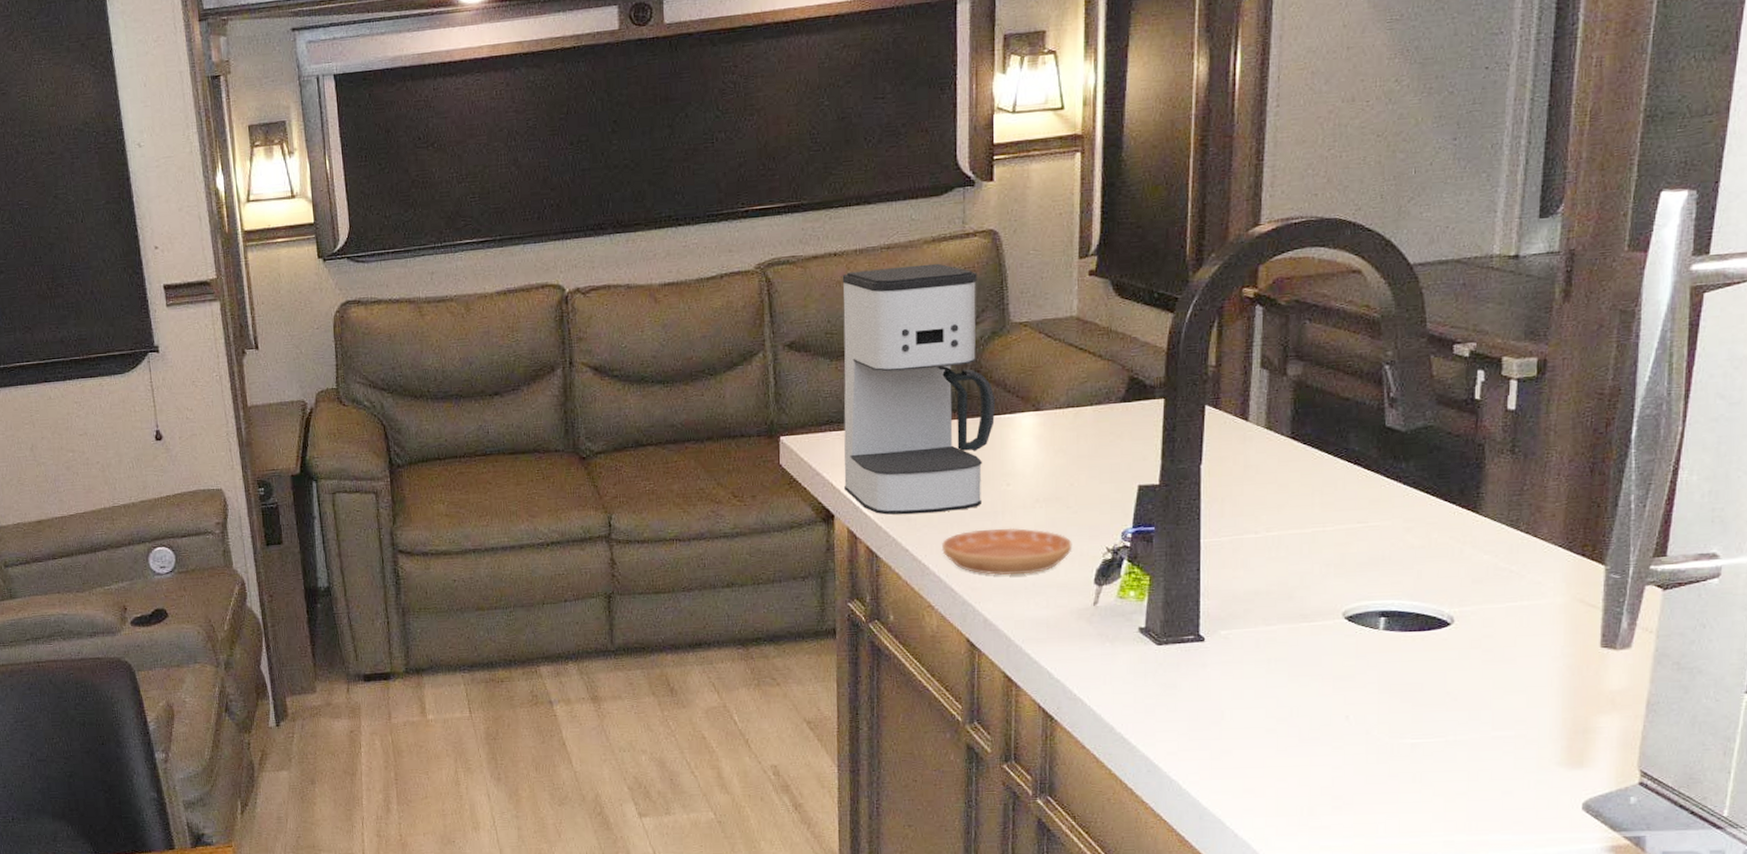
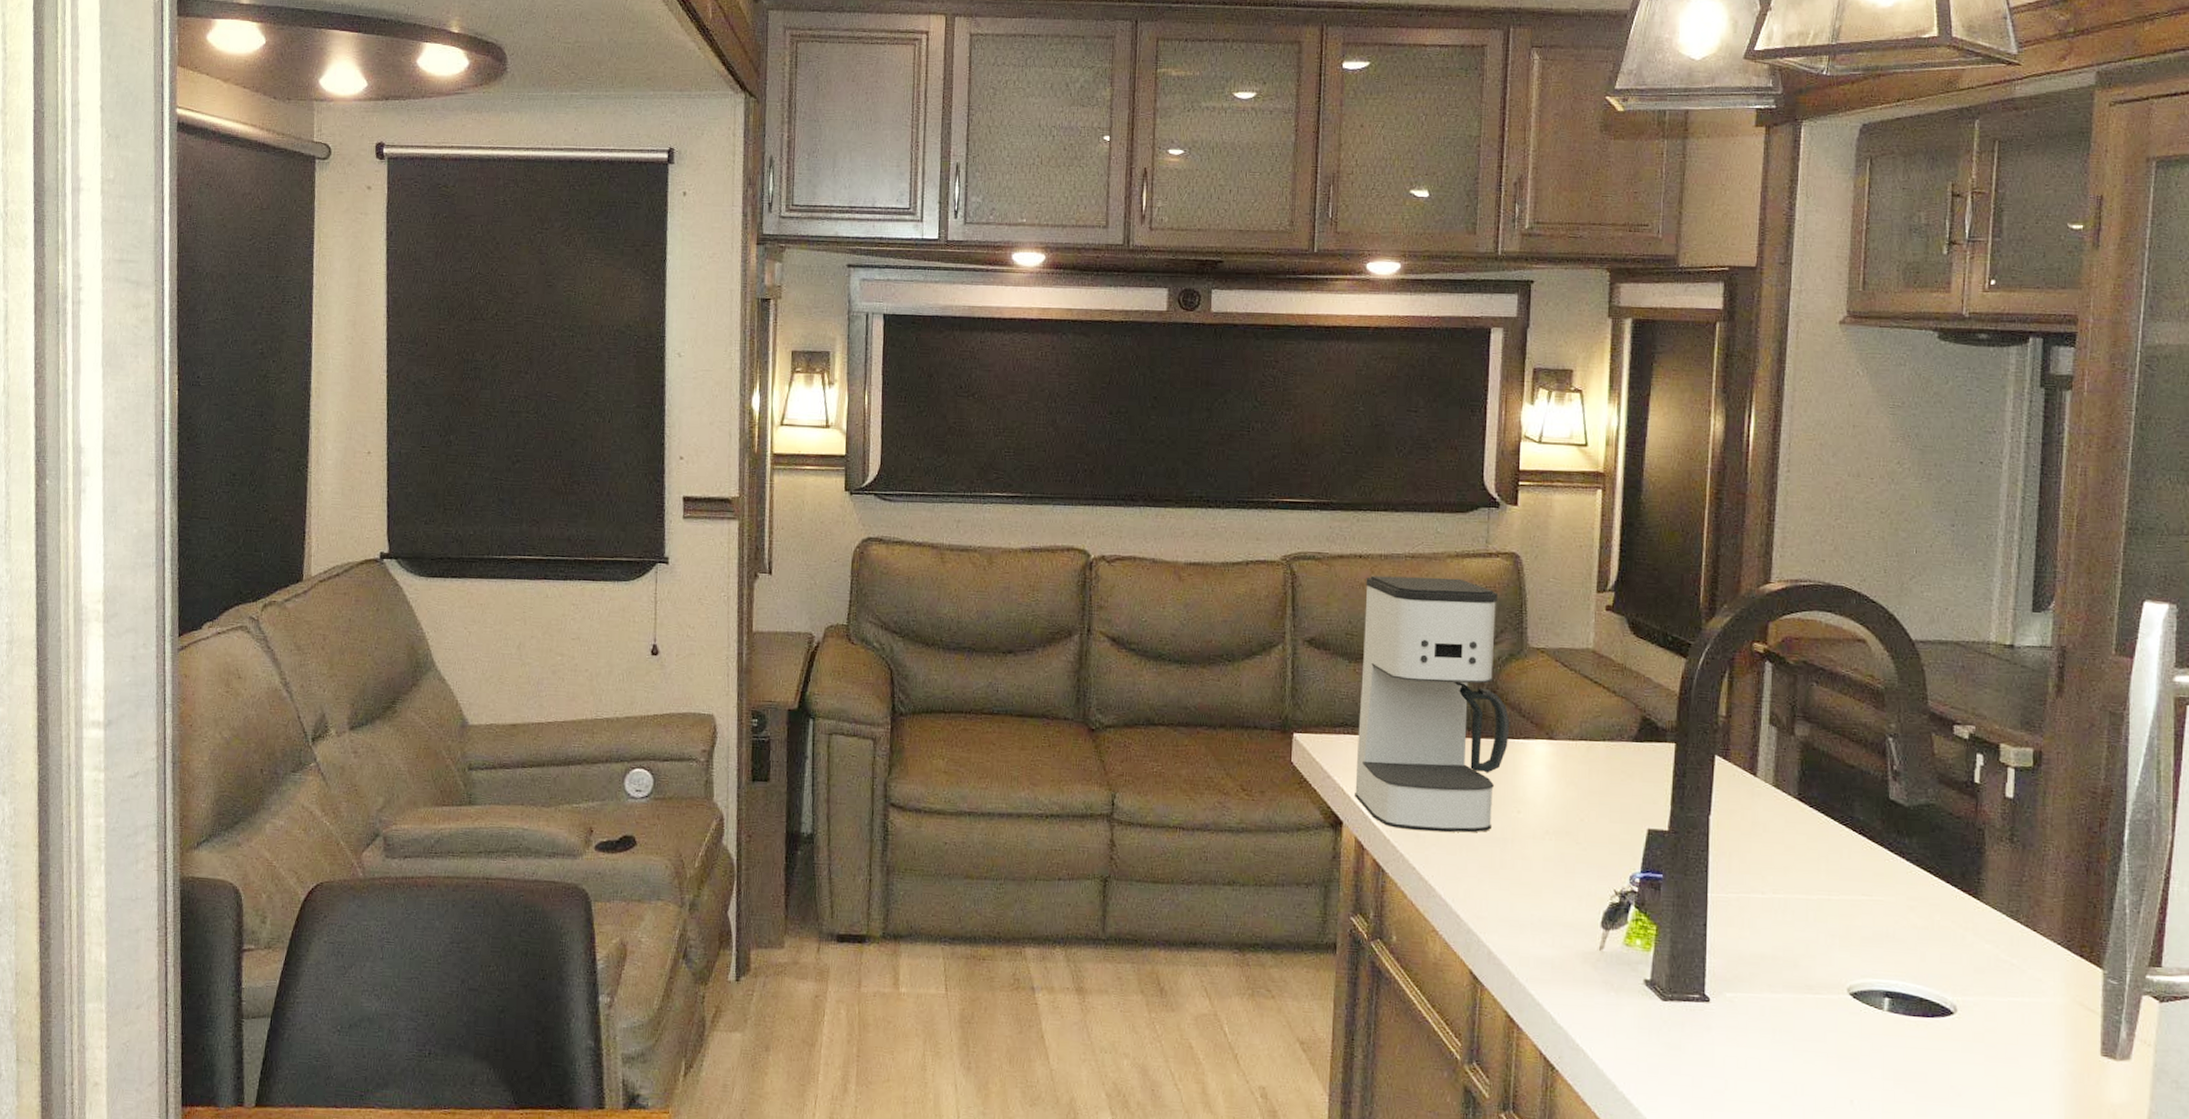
saucer: present [942,528,1072,575] -> none [1450,855,1580,909]

